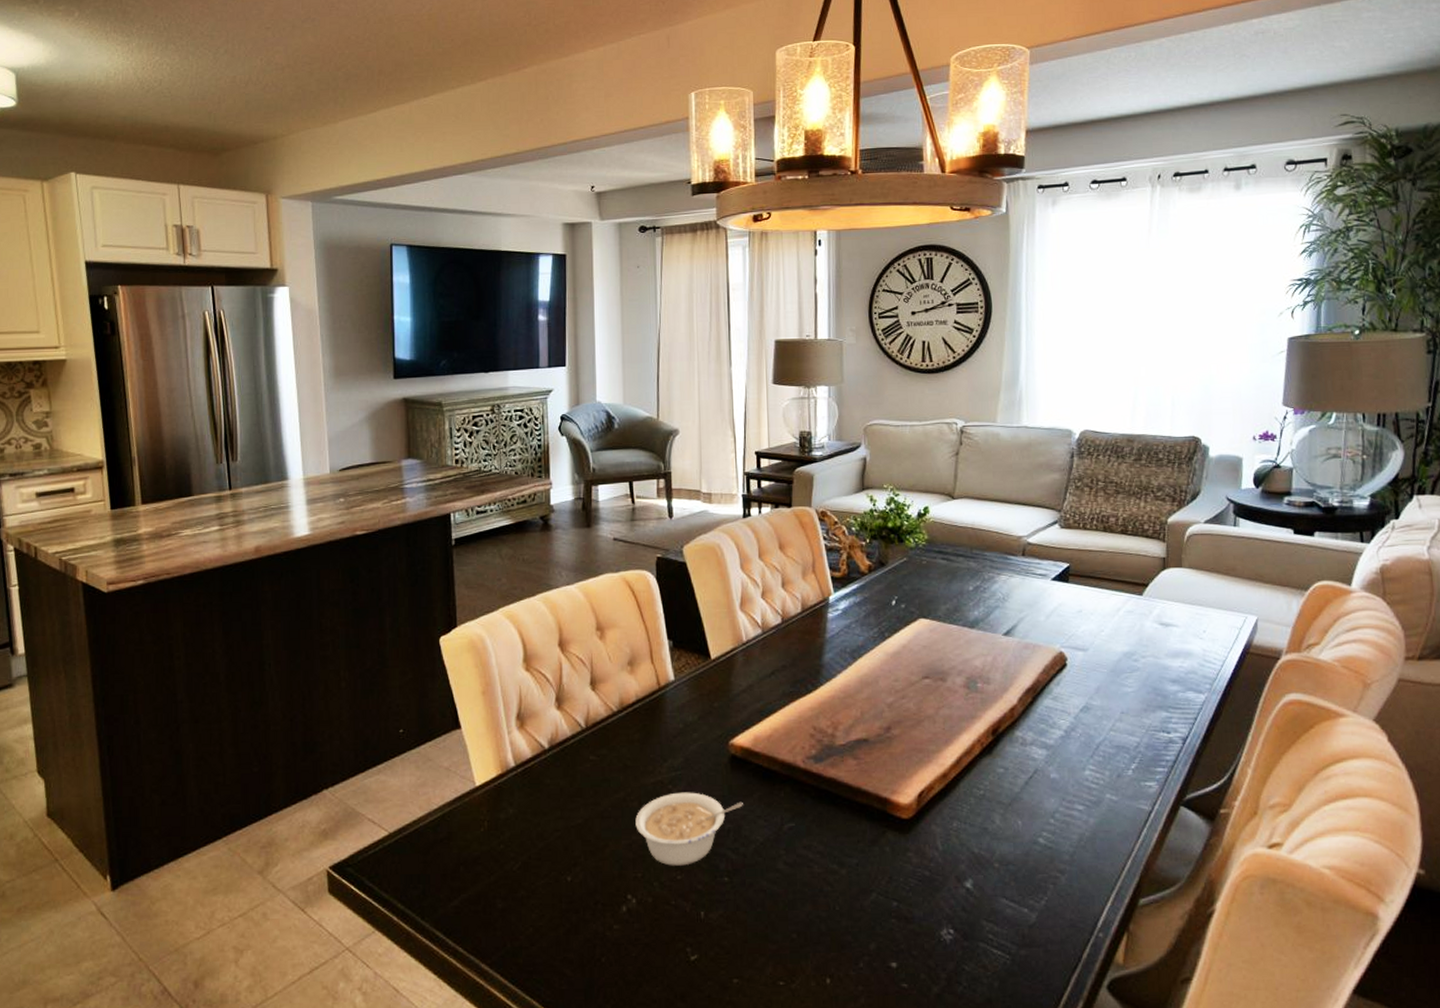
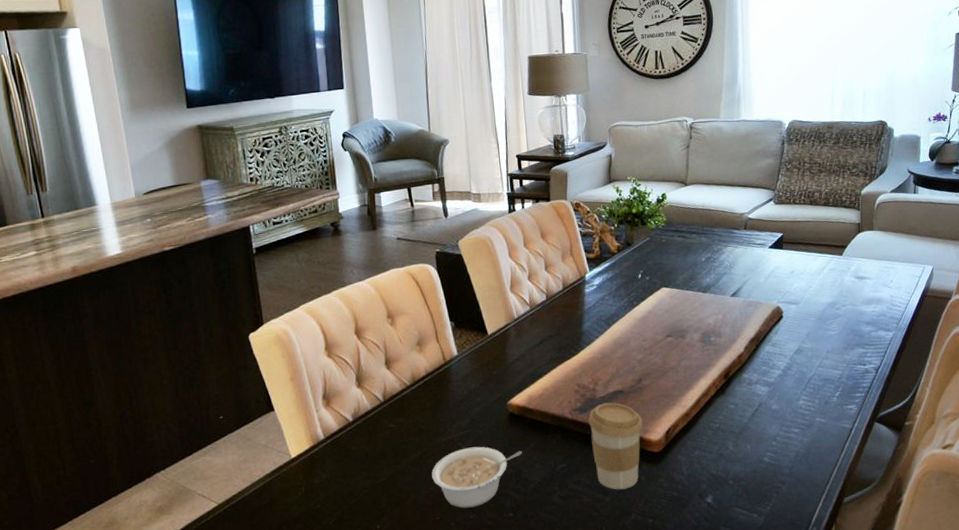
coffee cup: none [824,752,890,861] -> present [588,402,643,490]

